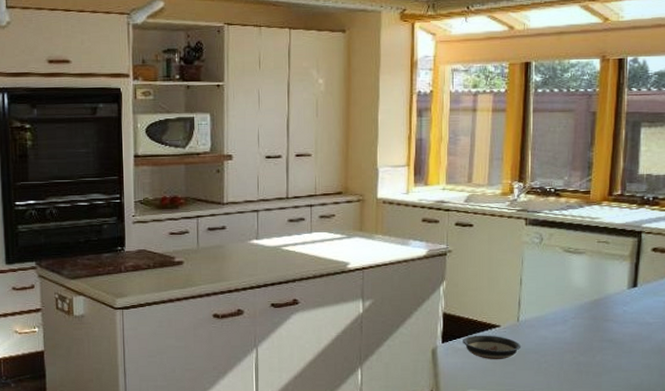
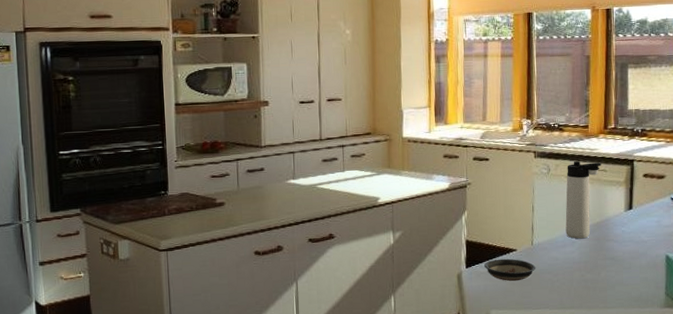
thermos bottle: none [557,231,603,318] -> present [565,161,601,239]

